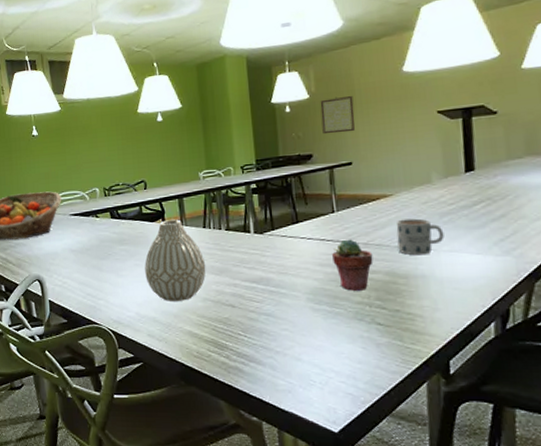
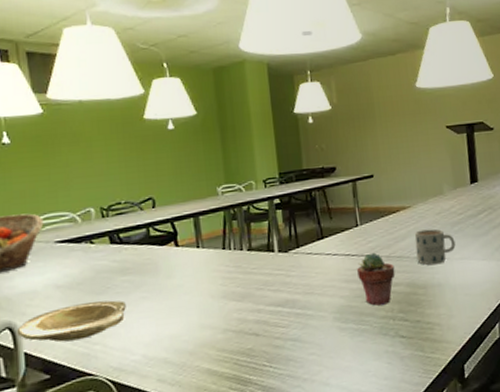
plate: none [43,265,123,295] -> present [16,300,126,342]
vase: present [144,219,206,301] -> none [153,241,227,338]
wall art: present [320,96,355,135] -> none [342,109,375,147]

